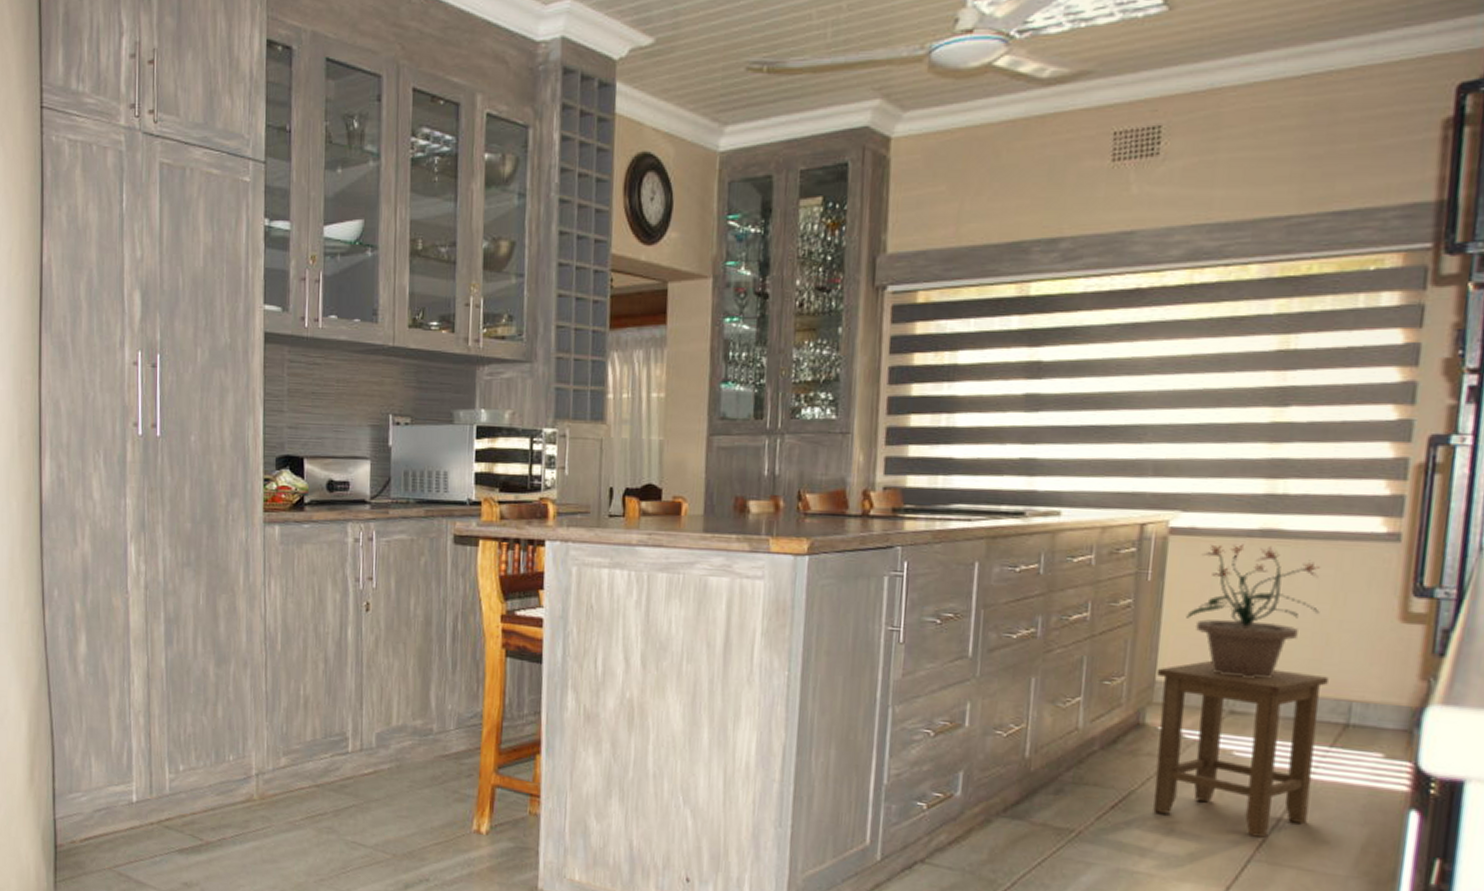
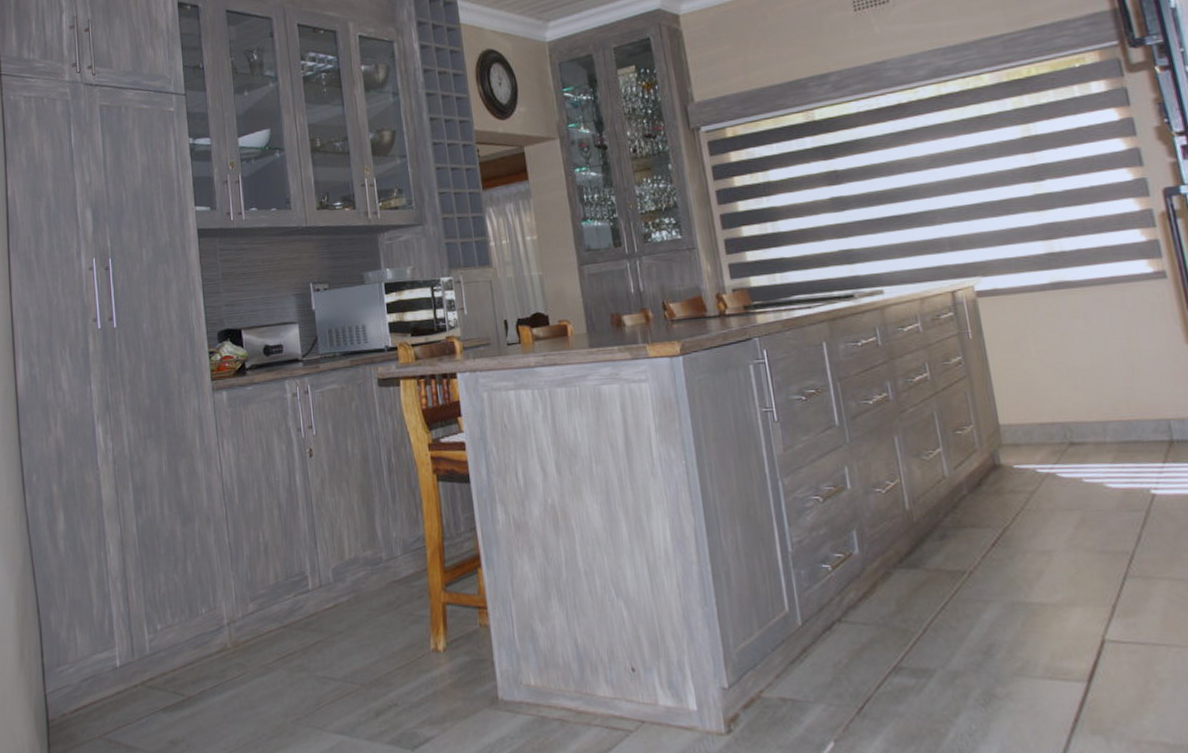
stool: present [1153,661,1329,838] -> none [998,400,1164,555]
potted plant: present [1186,544,1320,679] -> none [1008,295,1119,412]

